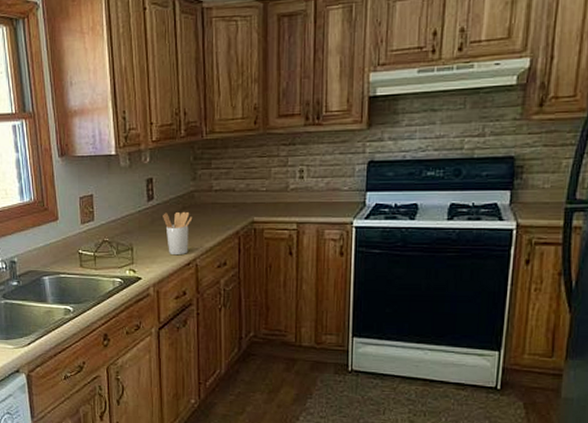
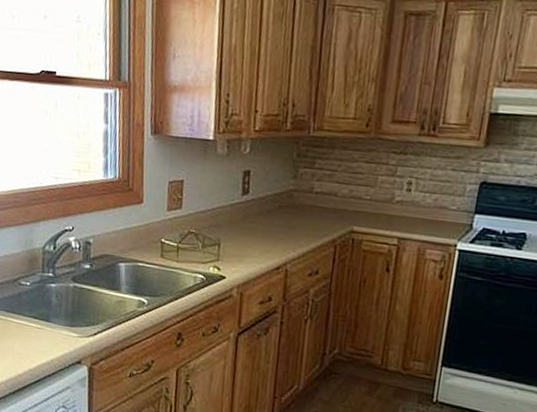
utensil holder: present [163,211,193,256] -> none [256,210,289,258]

